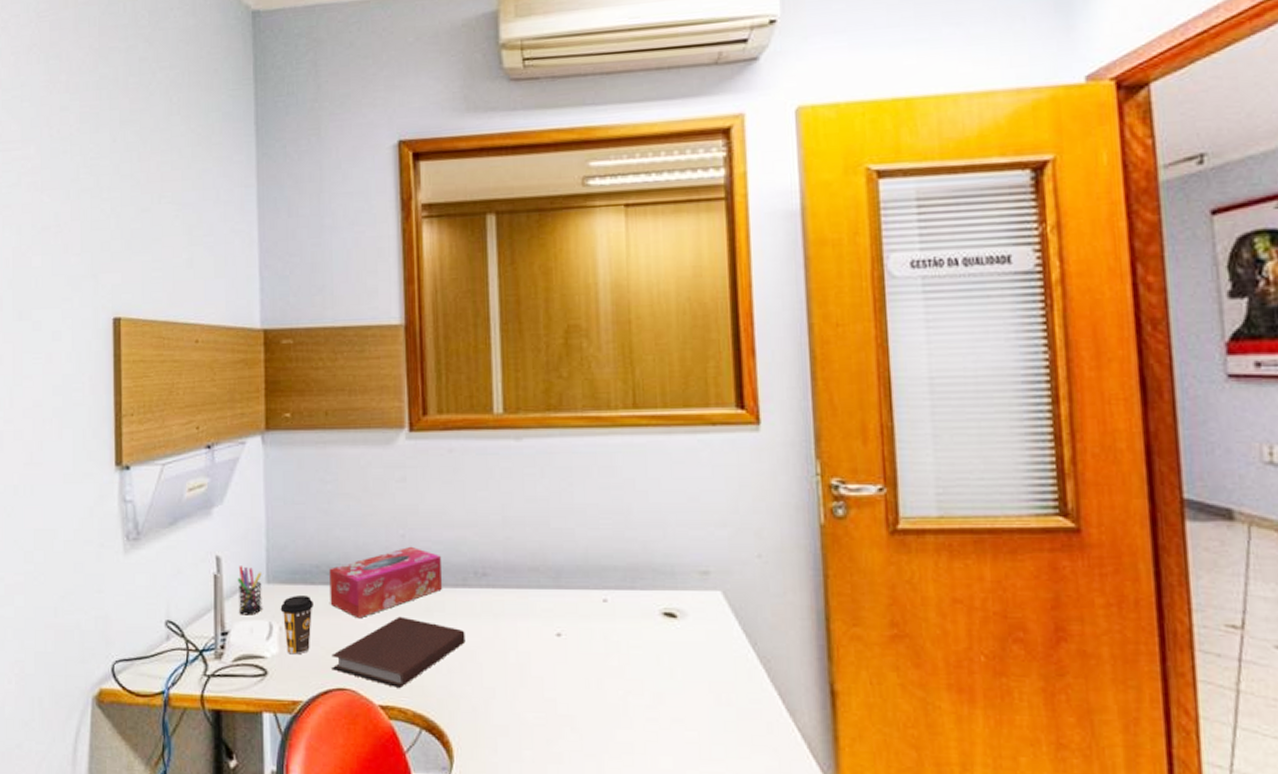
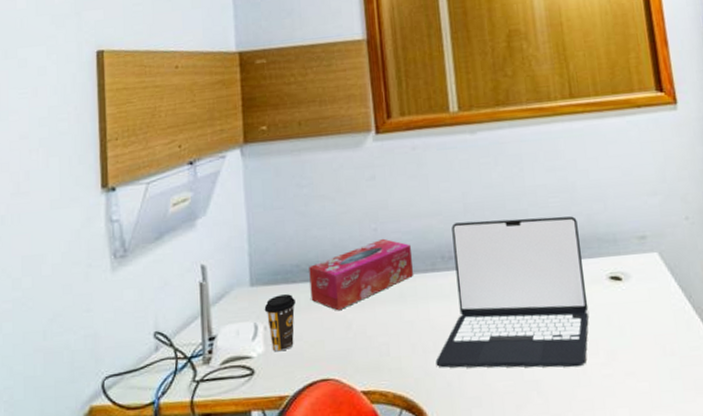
pen holder: present [237,566,262,616] -> none [222,272,247,319]
notebook: present [331,616,466,688] -> none [314,304,437,373]
laptop: none [461,537,636,707] -> present [435,216,589,368]

